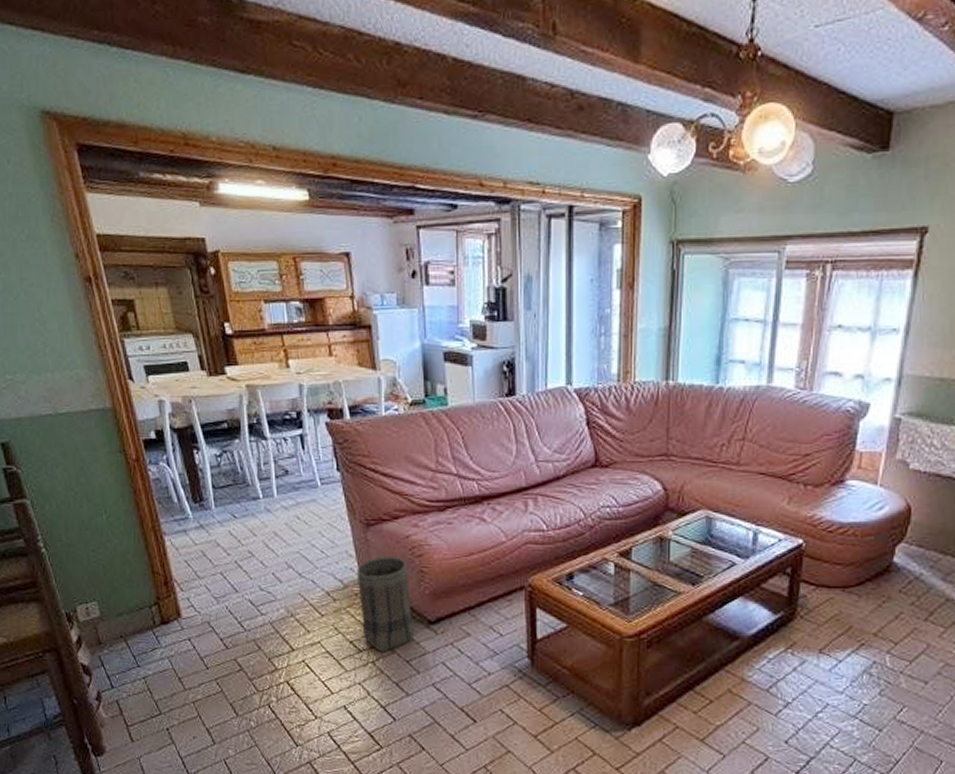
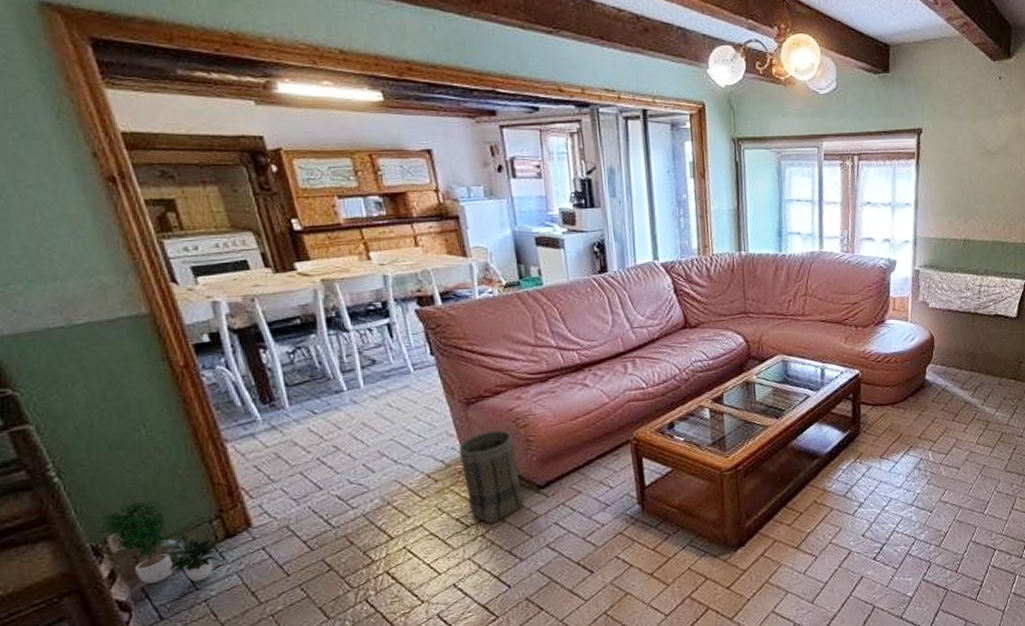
potted plant: none [69,579,159,660] -> present [96,500,223,584]

